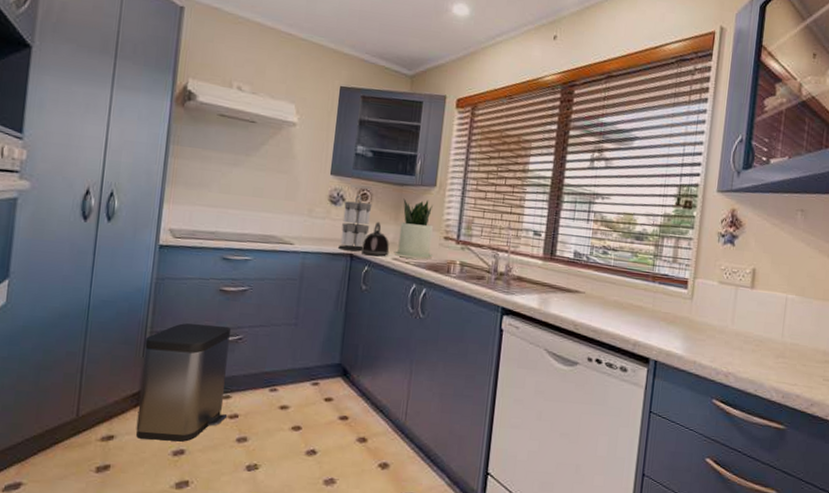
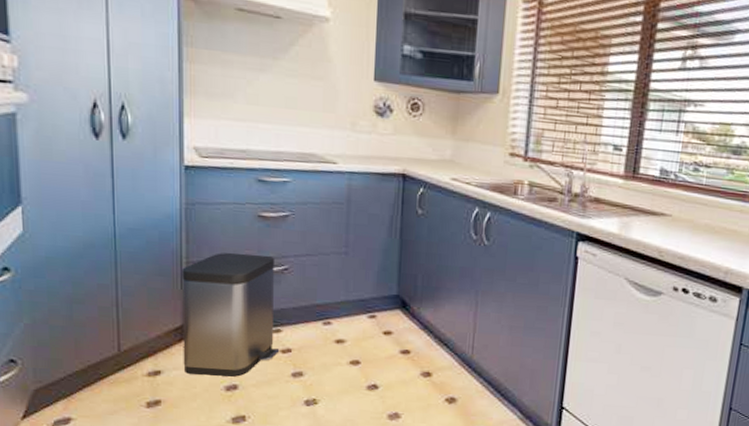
spice rack: present [338,194,372,252] -> none [388,104,425,172]
kettle: present [361,221,390,257] -> none [414,136,447,177]
planter: present [393,198,434,260] -> none [452,108,498,180]

